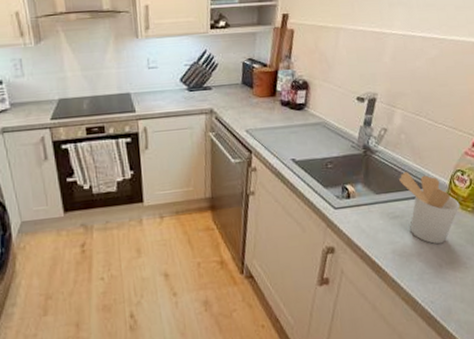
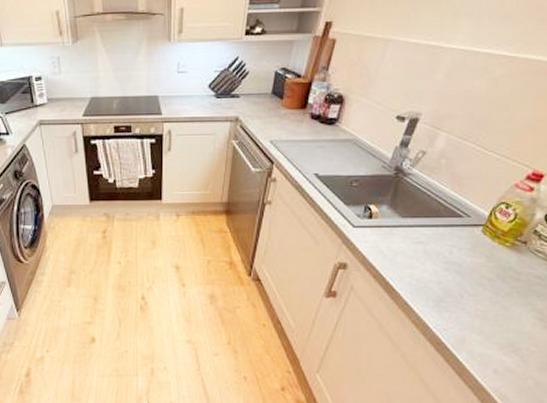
utensil holder: present [399,172,460,244] -> none [431,198,497,275]

